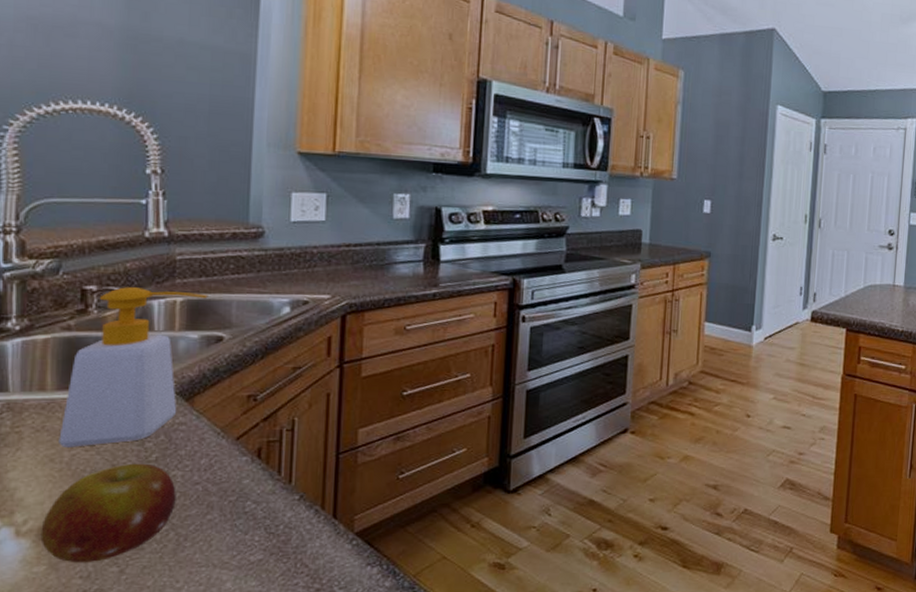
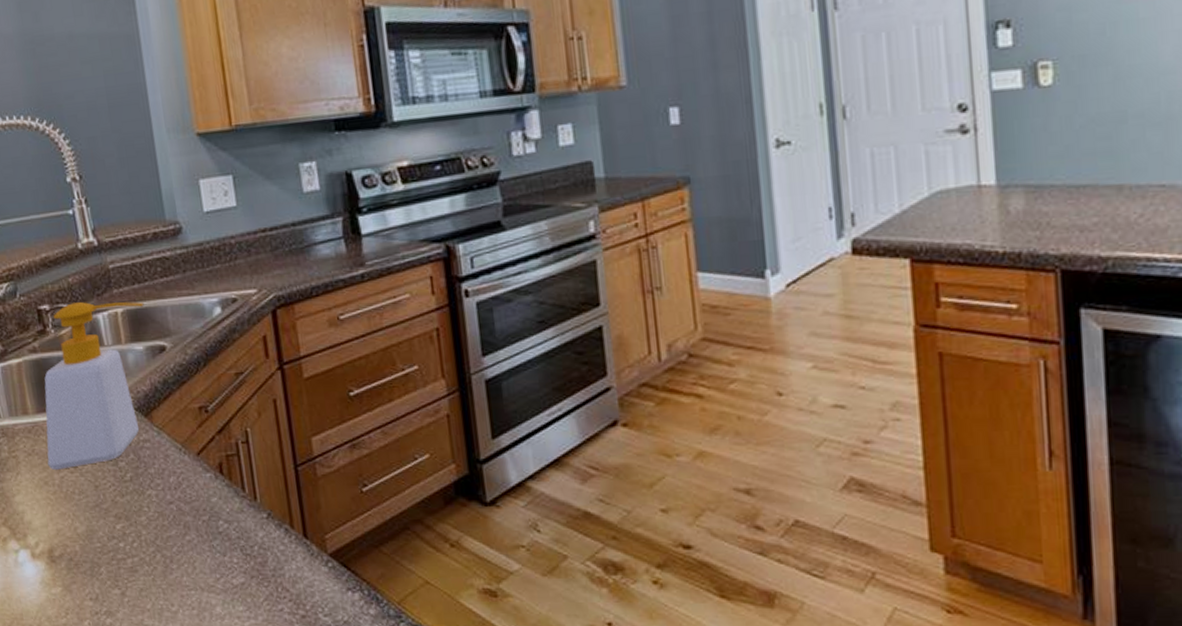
fruit: present [40,463,176,563] -> none [50,483,156,585]

